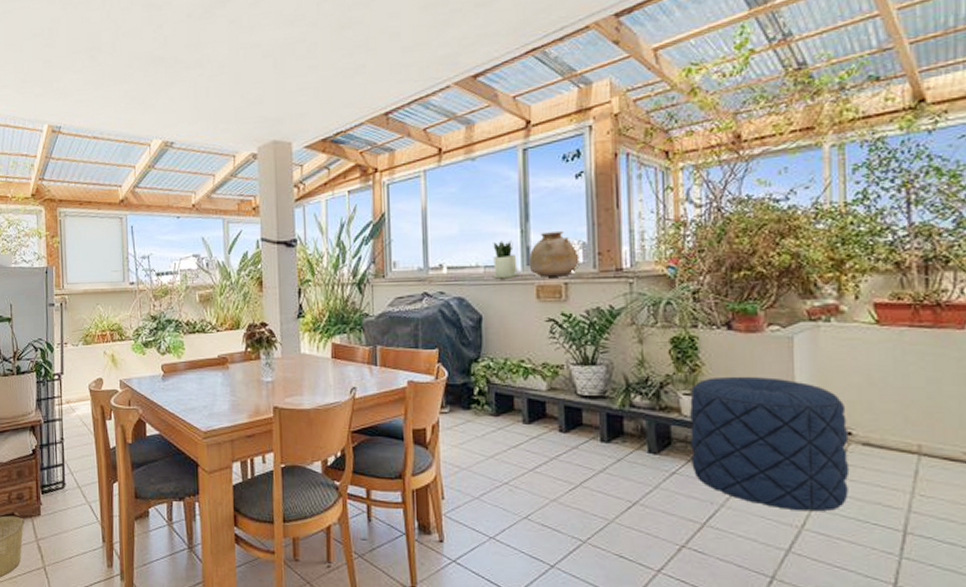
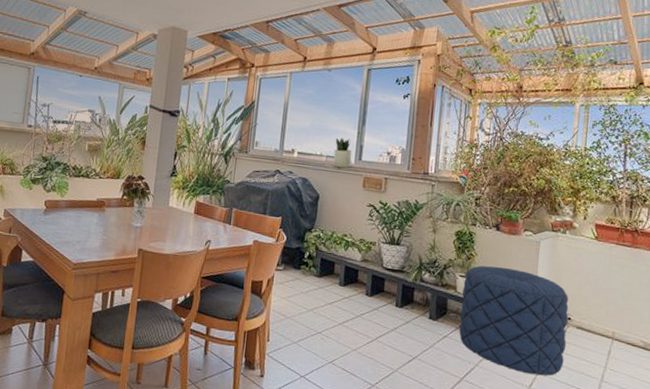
ceramic pot: present [528,230,580,277] -> none [360,136,399,173]

